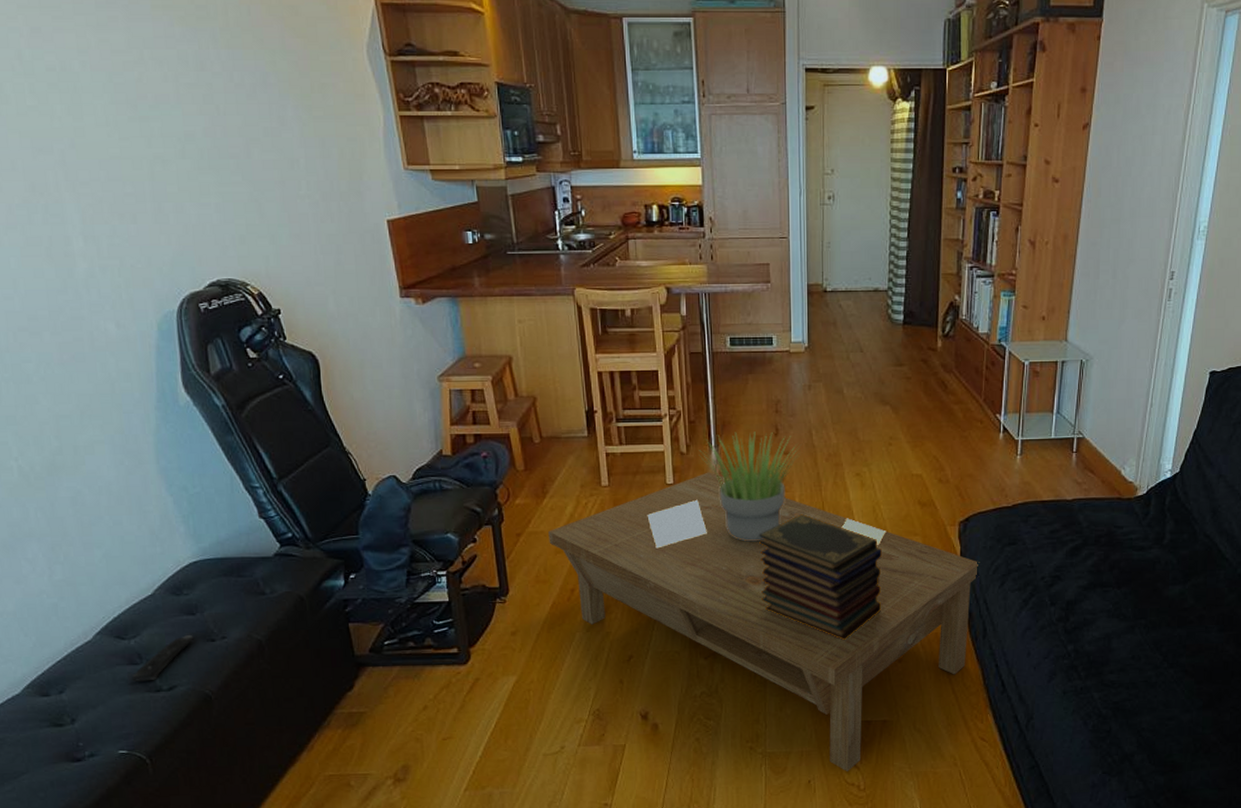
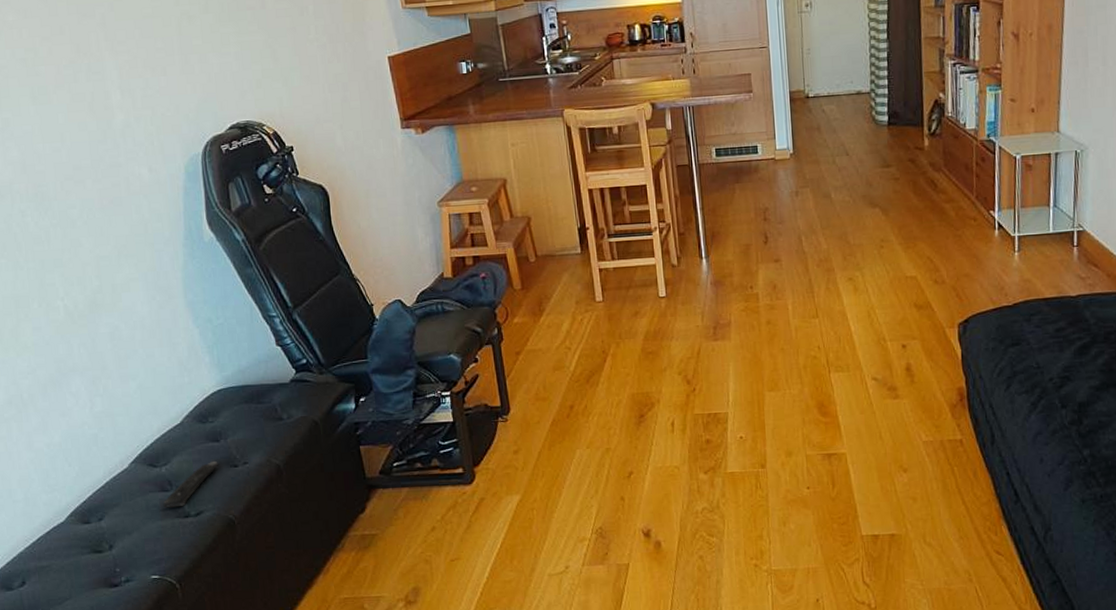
coffee table: present [548,472,981,771] -> none [546,283,984,589]
potted plant: present [699,431,802,542] -> none [689,240,792,352]
book stack: present [759,514,882,641] -> none [753,322,882,451]

